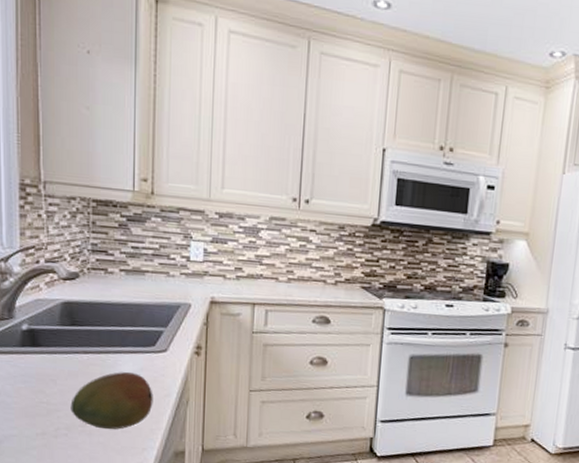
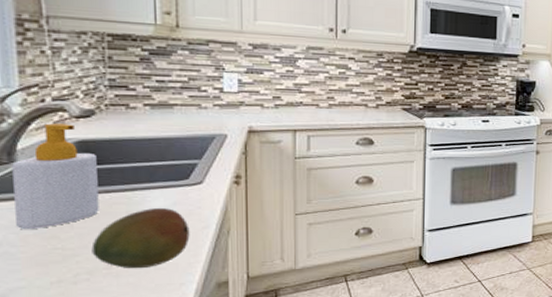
soap bottle: none [11,283,78,382] -> present [12,123,99,229]

